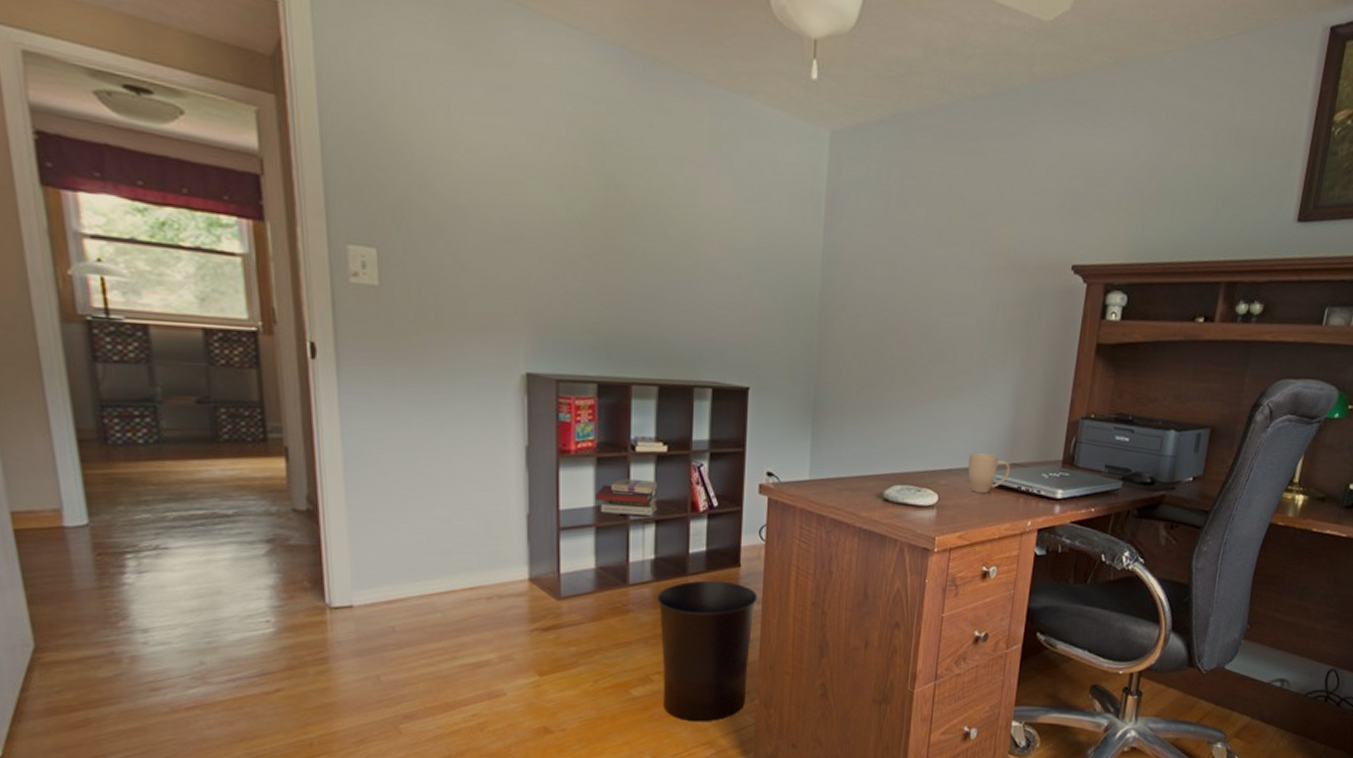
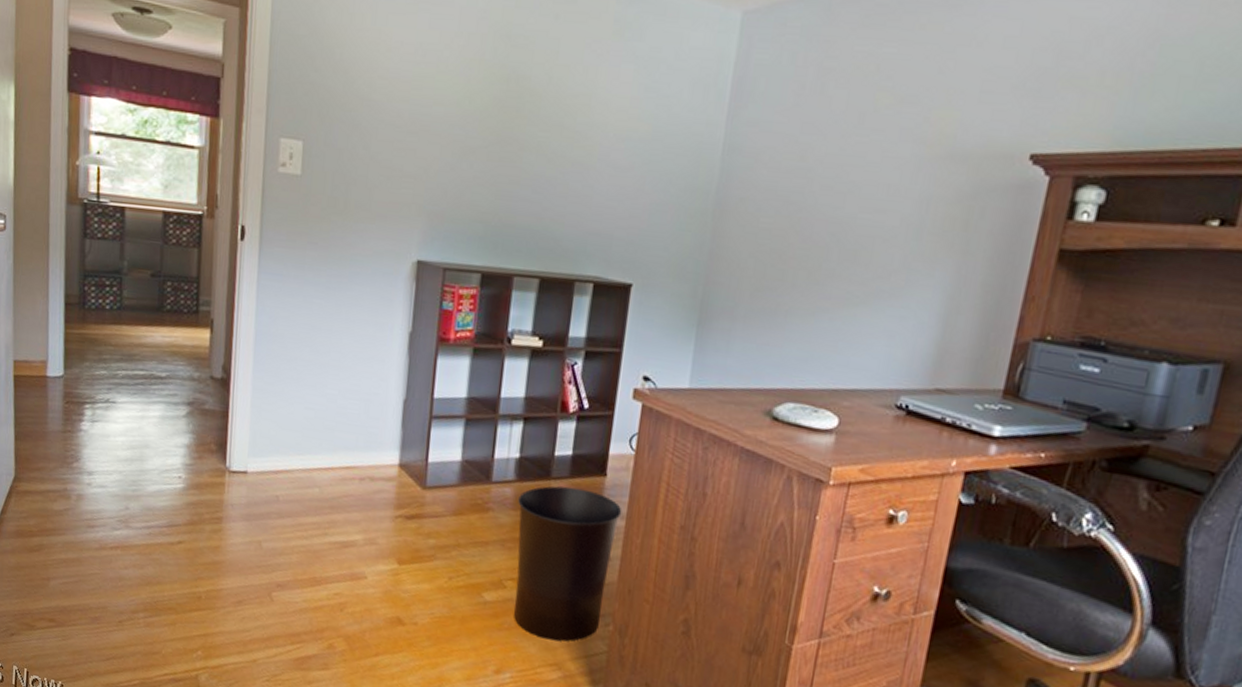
books: present [596,478,658,517] -> none [468,370,531,413]
mug: present [968,452,1010,493] -> none [877,372,933,422]

